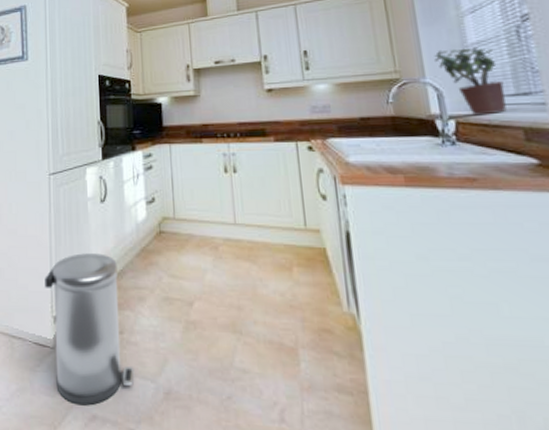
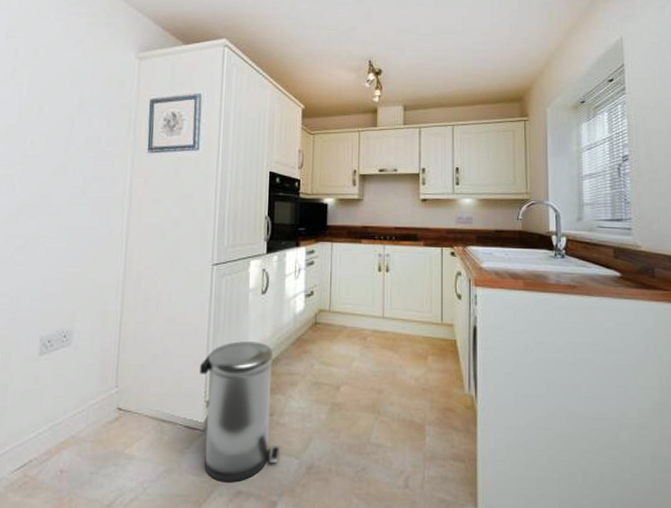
potted plant: present [434,47,507,116] -> none [557,178,605,235]

